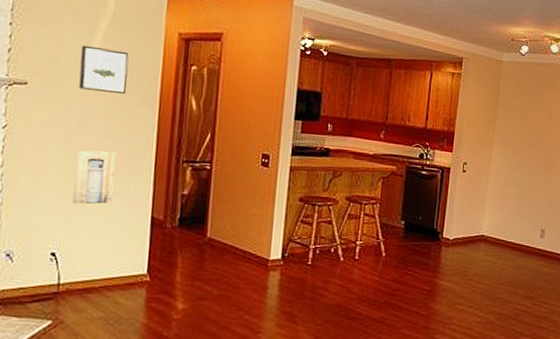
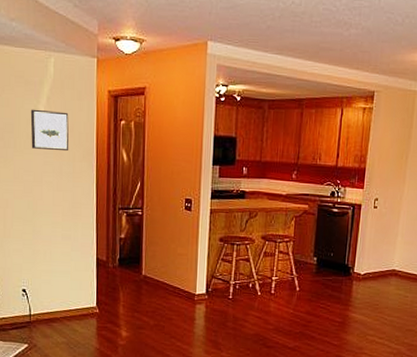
wall art: present [72,150,116,205] -> none [34,202,65,249]

